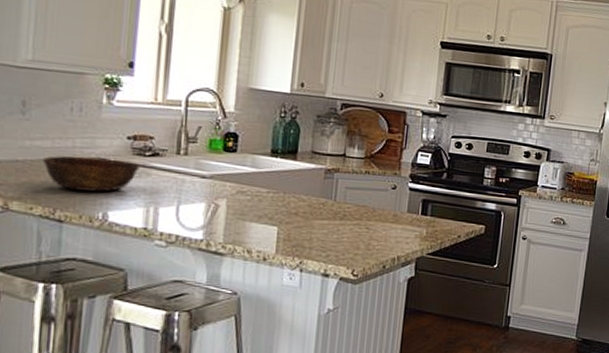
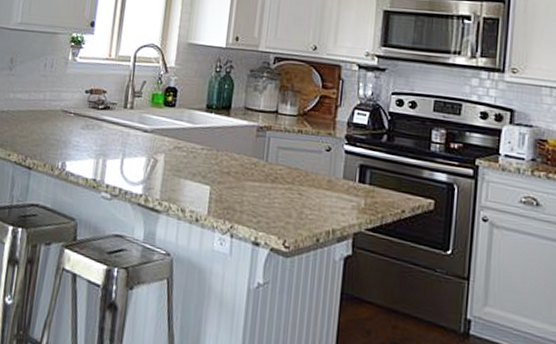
bowl: present [43,155,140,192] -> none [21,107,94,143]

